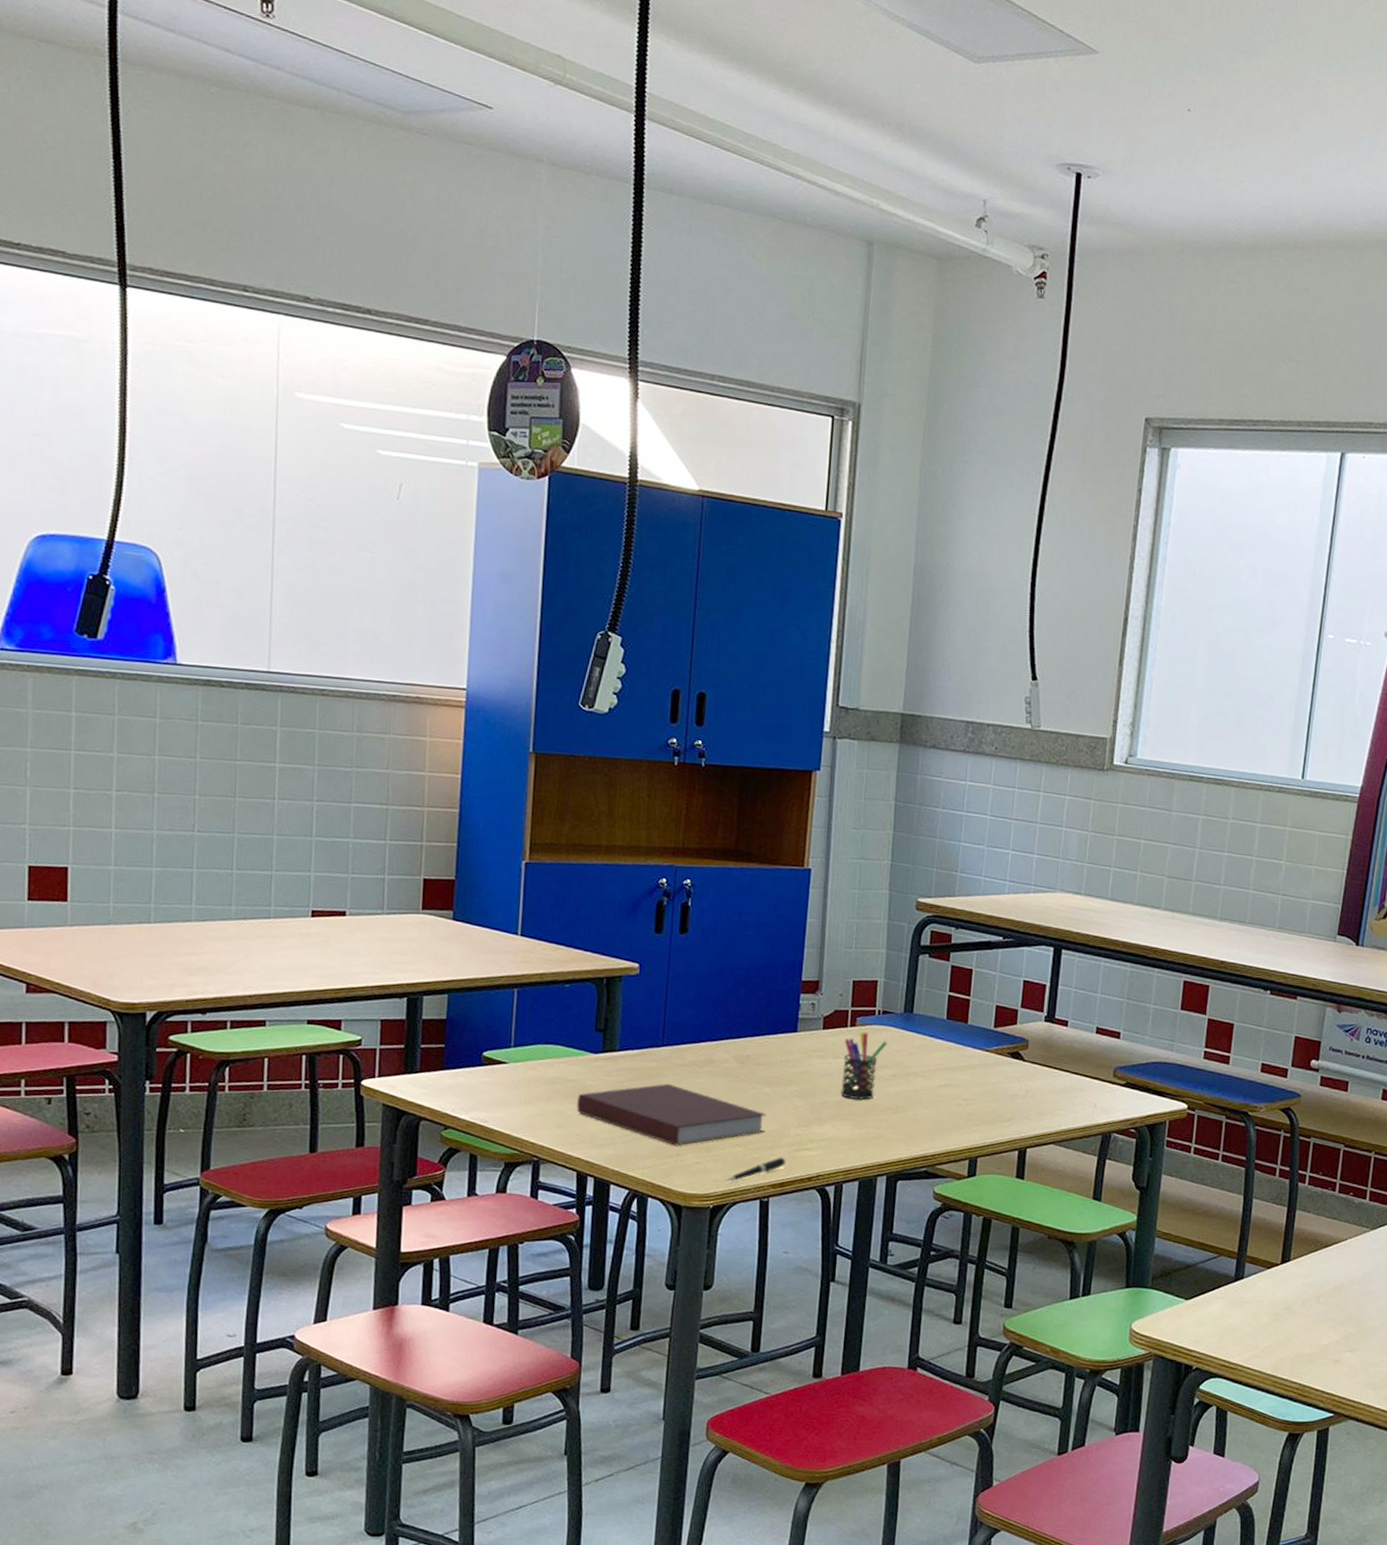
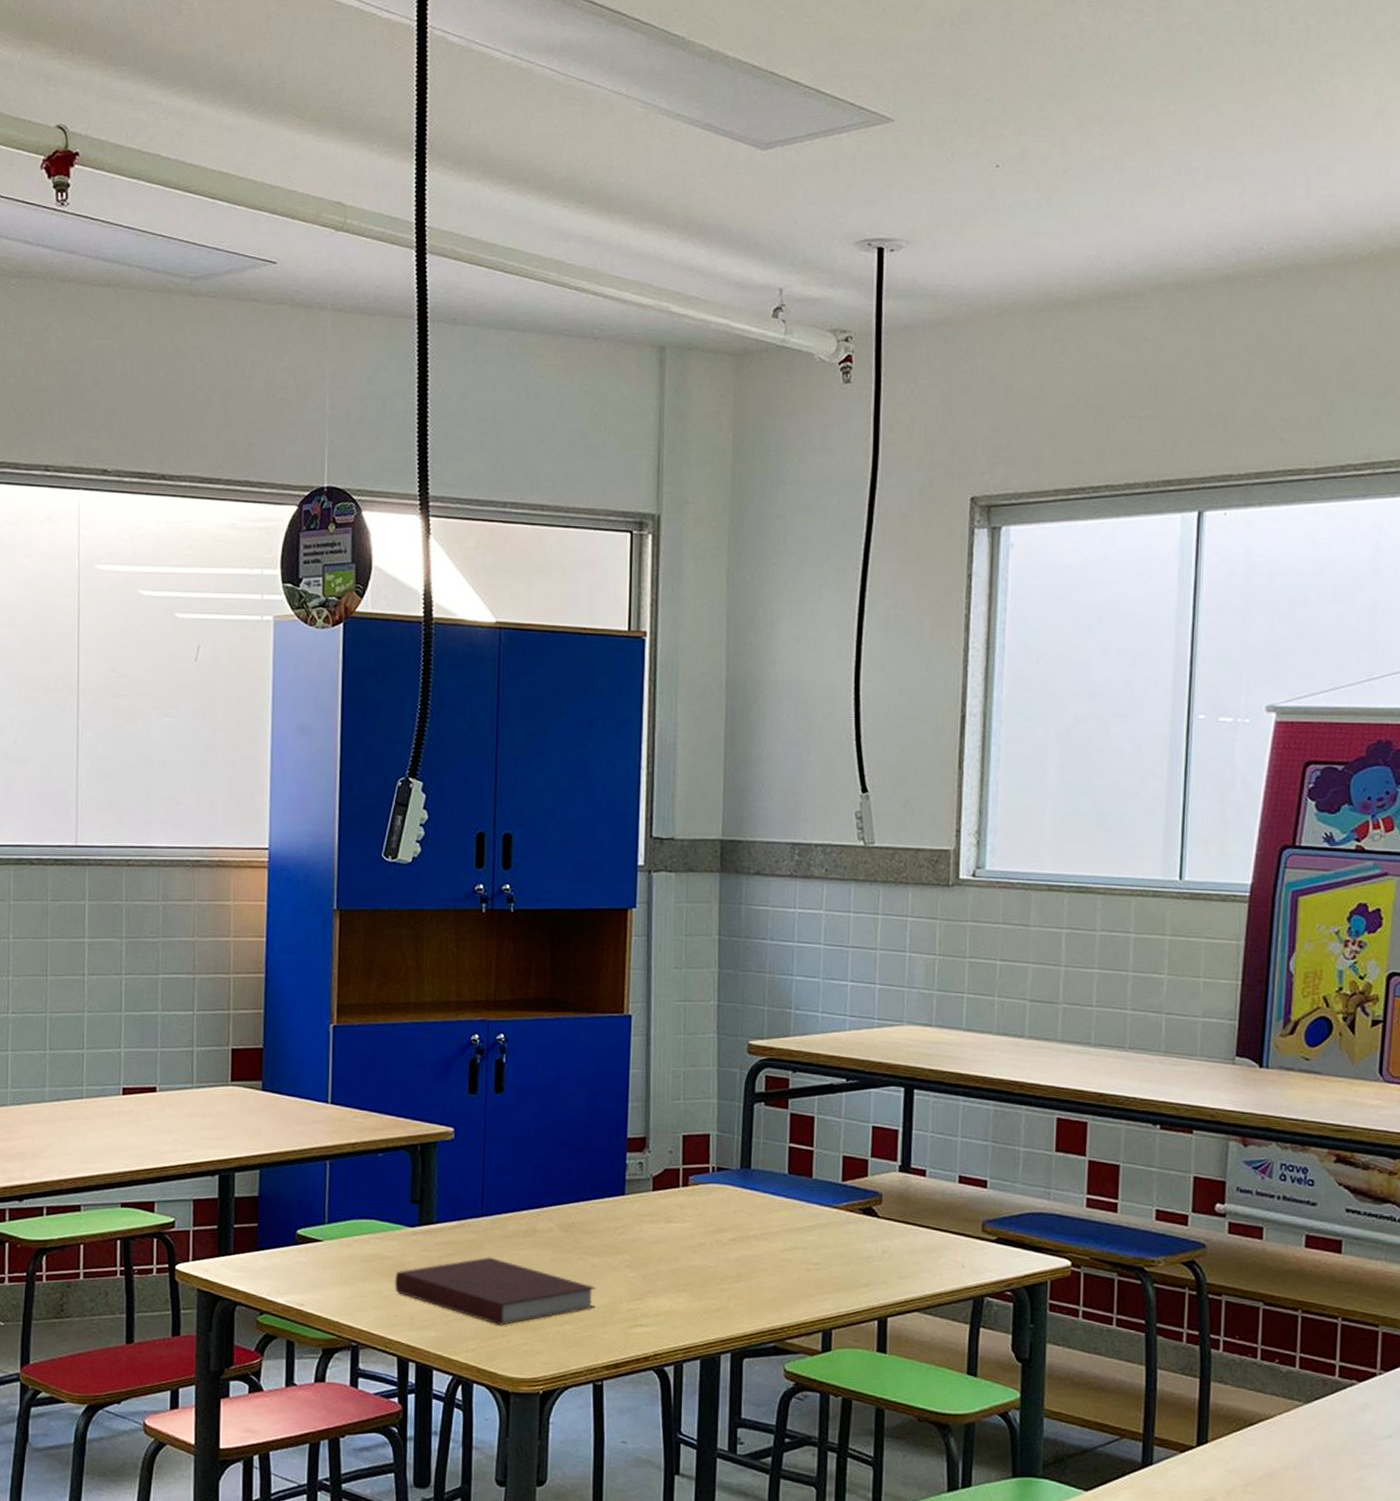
pen: present [724,1157,787,1182] -> none [554,1335,620,1364]
pen holder: present [841,1032,888,1100] -> none [676,1192,724,1268]

